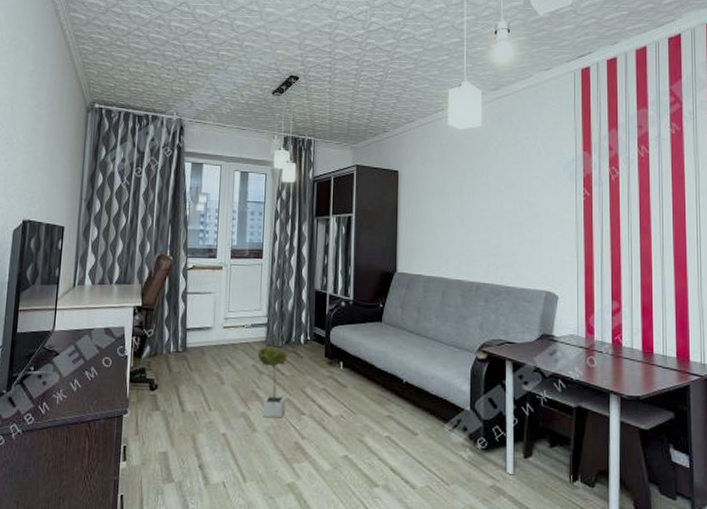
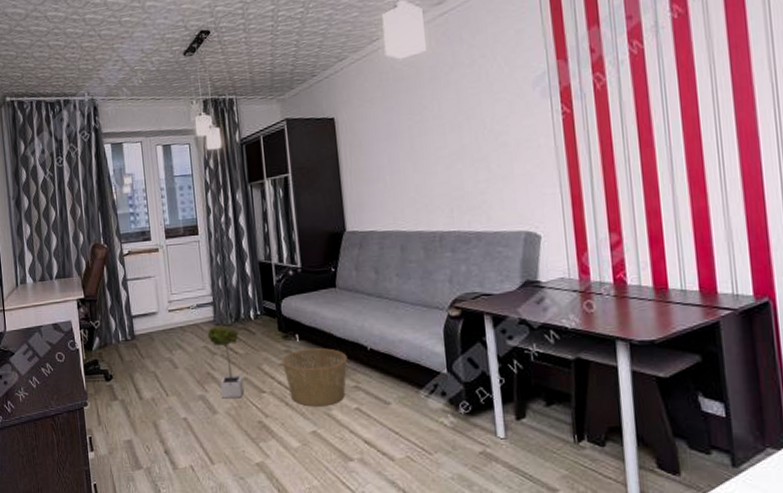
basket: none [324,376,384,433] -> present [281,347,348,407]

